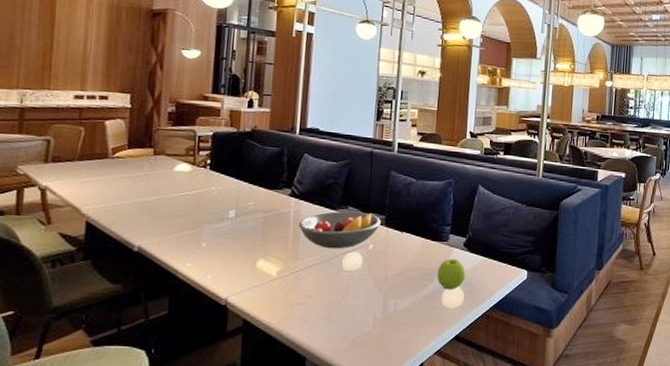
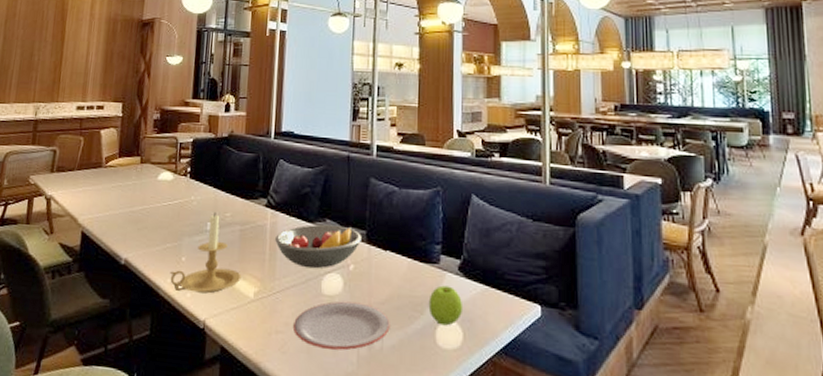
candle holder: none [188,202,264,275] -> present [169,213,241,294]
plate: none [315,275,403,315] -> present [293,301,390,350]

